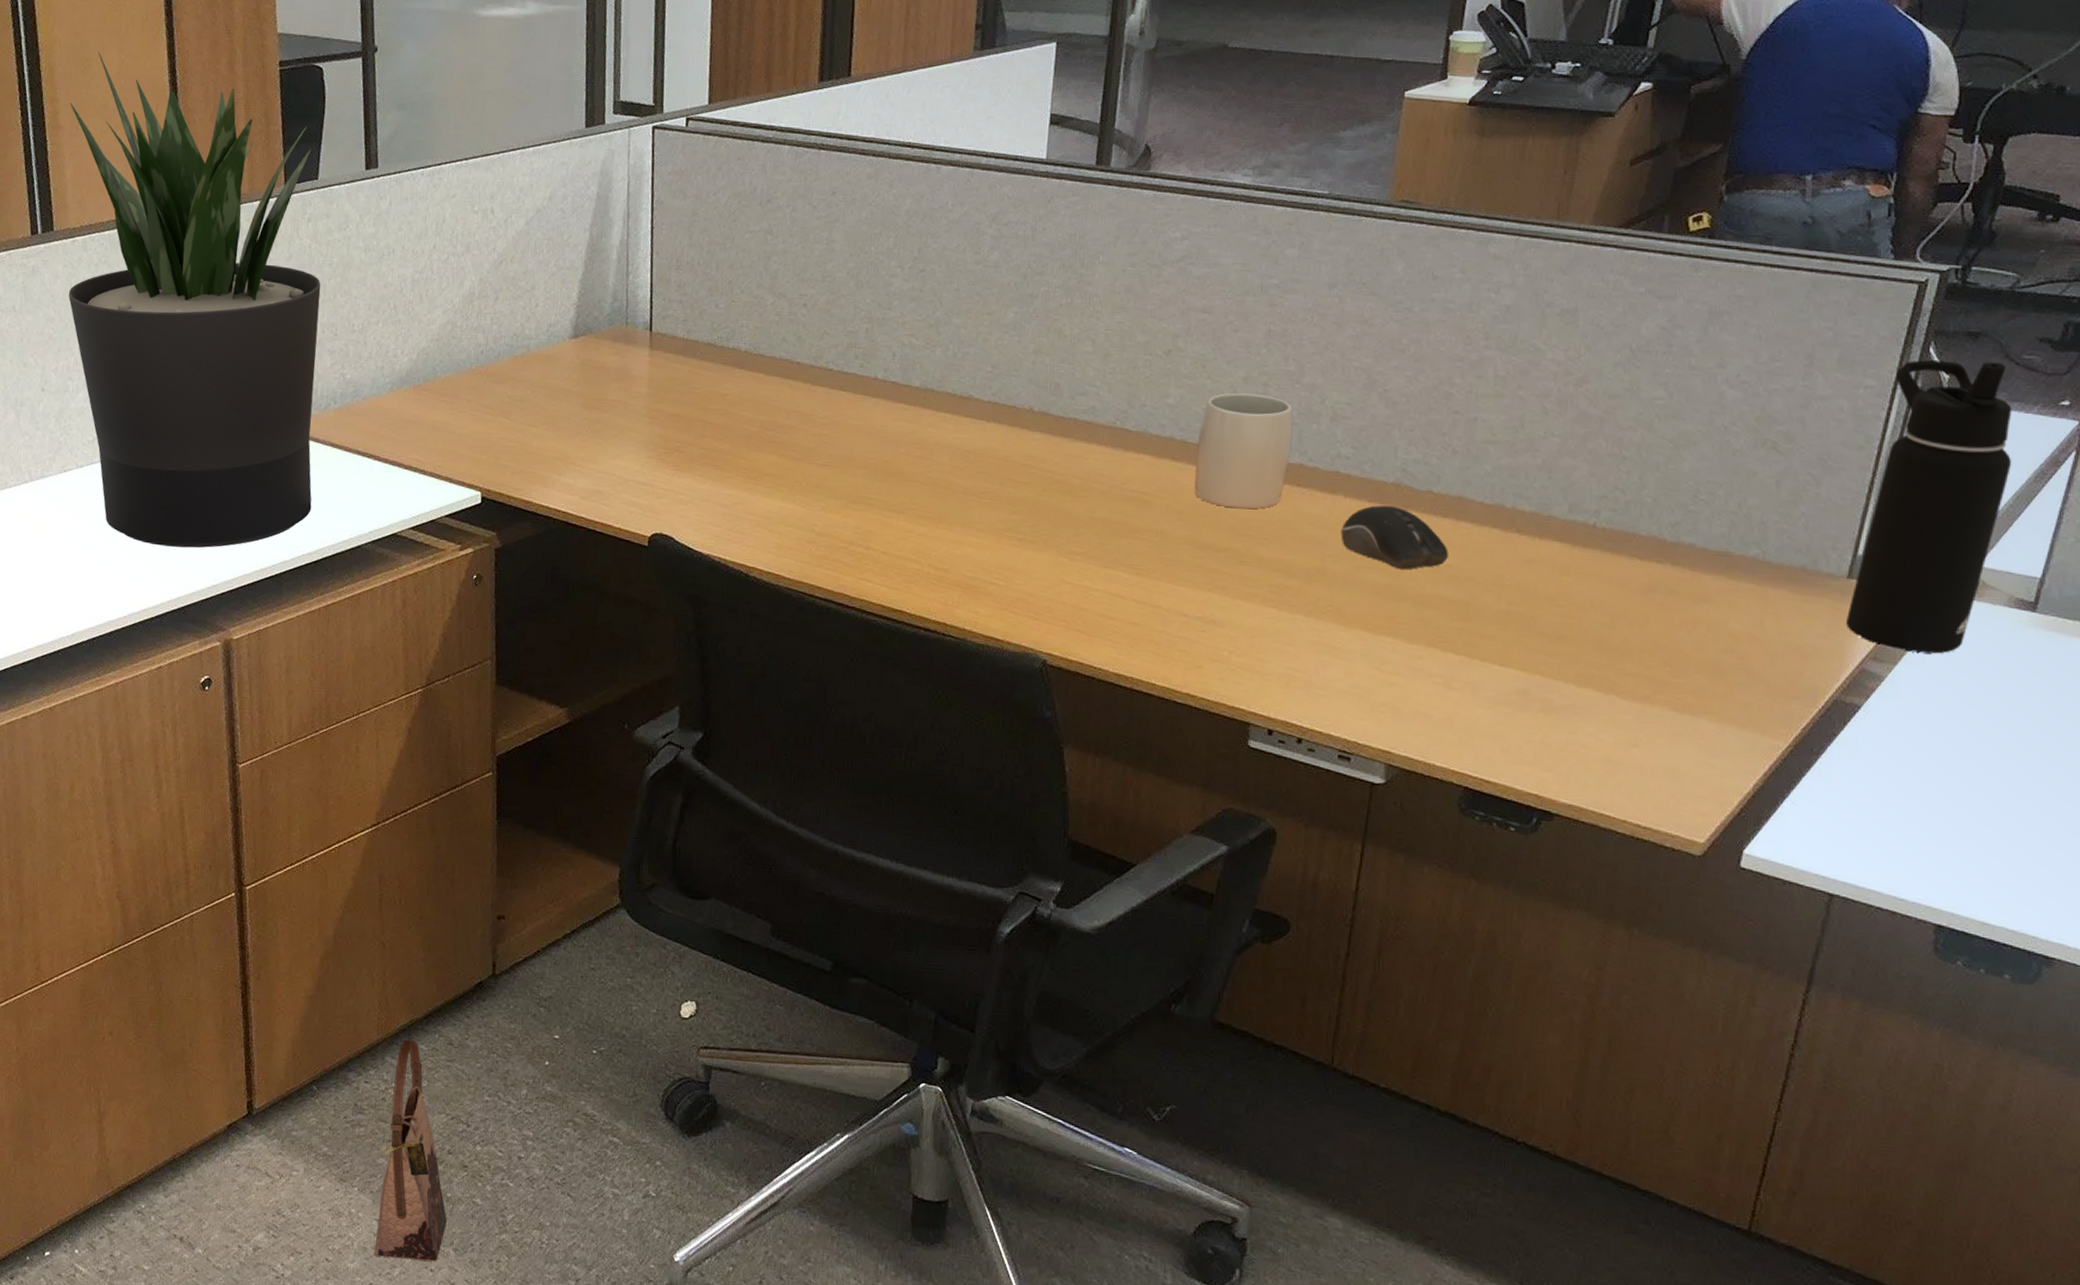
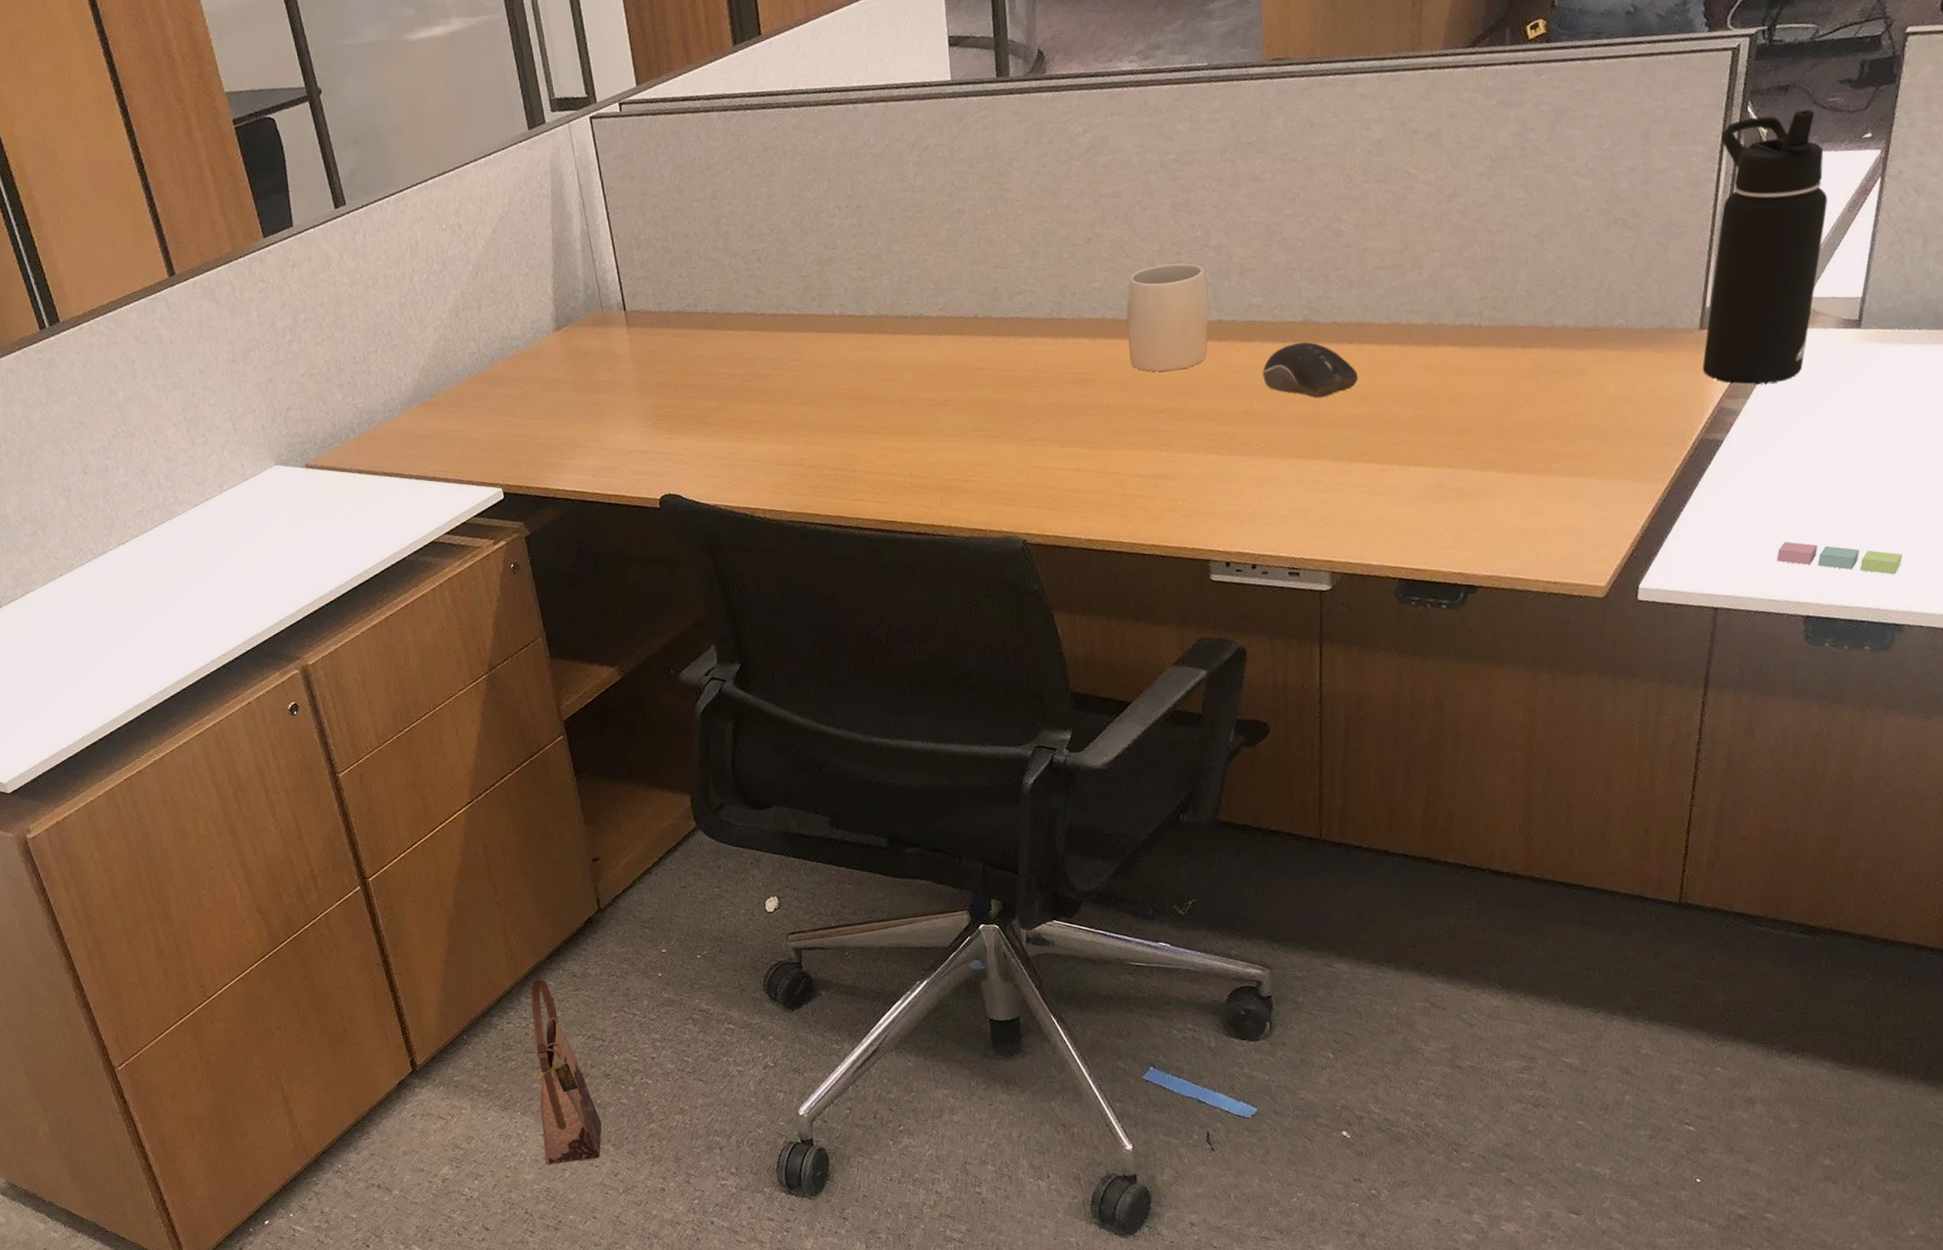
planter: present [68,52,321,548] -> none [46,142,354,595]
sticky notes: none [1909,835,2060,898] -> present [1776,541,1903,575]

